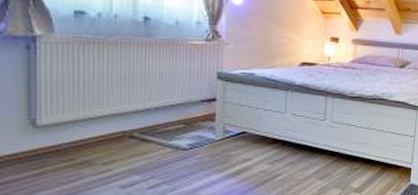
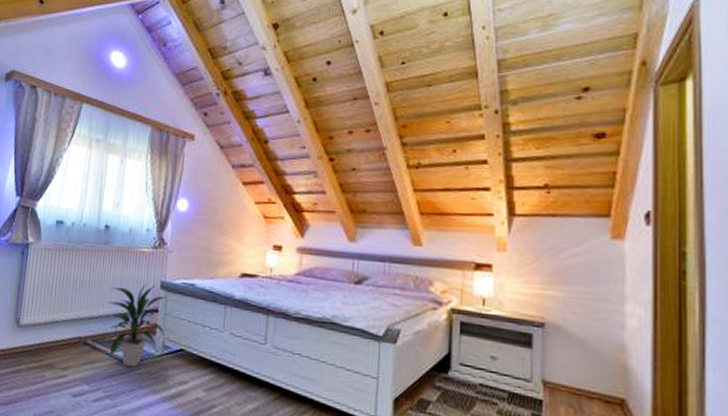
indoor plant: none [154,73,225,153] -> present [107,282,167,368]

